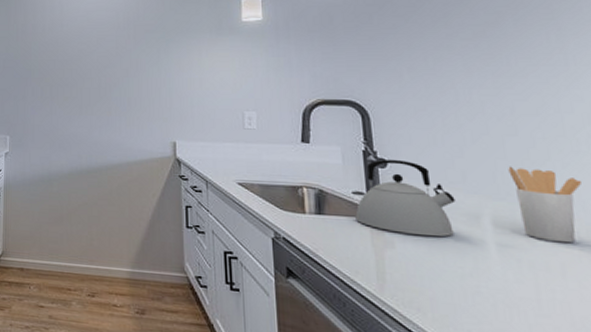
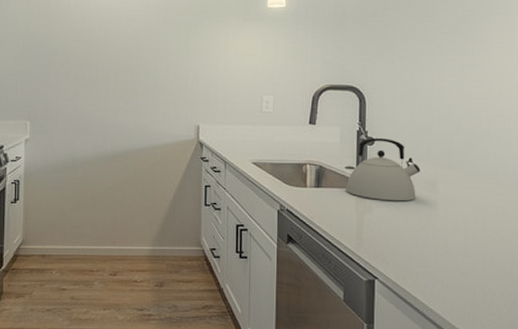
utensil holder: present [508,166,583,244] -> none [460,141,507,200]

